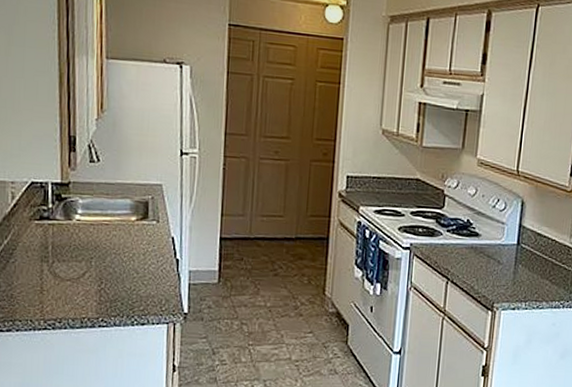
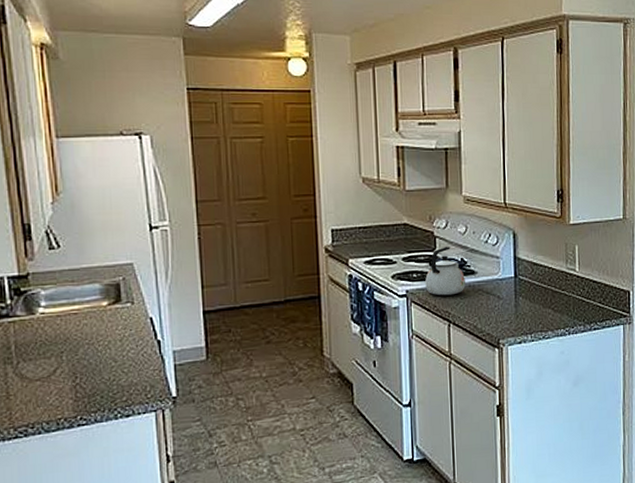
kettle: none [429,206,469,254] -> present [425,247,465,296]

